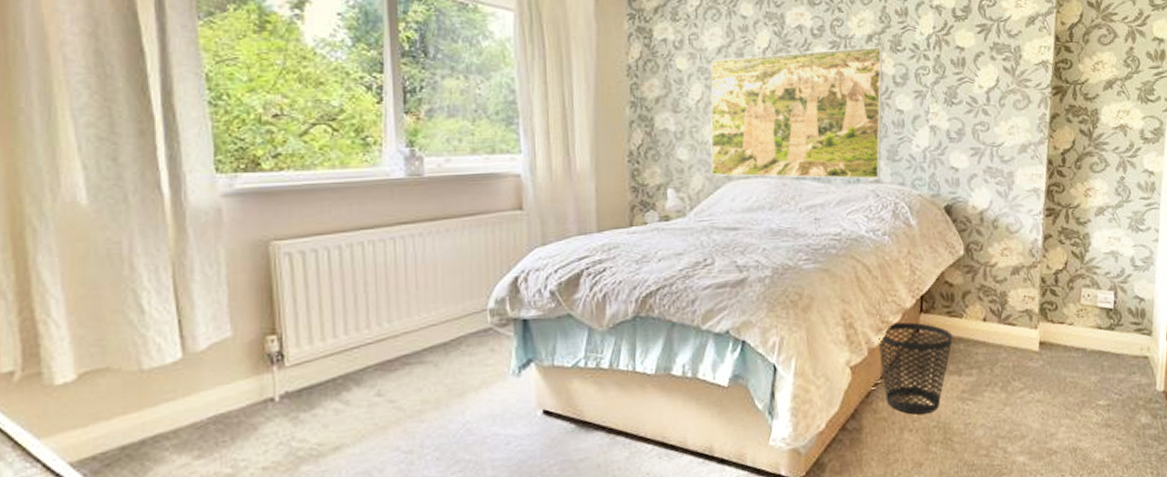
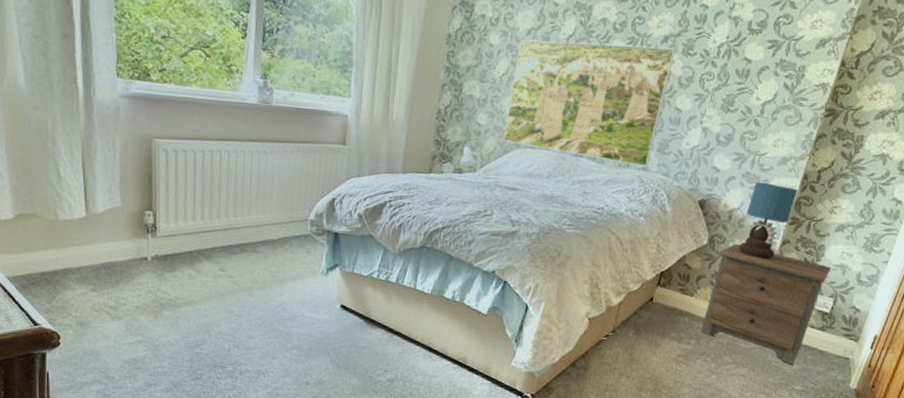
wastebasket: present [878,322,952,415] -> none [613,290,681,367]
nightstand: none [979,247,1103,377] -> present [700,243,832,365]
table lamp: none [998,175,1046,260] -> present [738,181,798,259]

